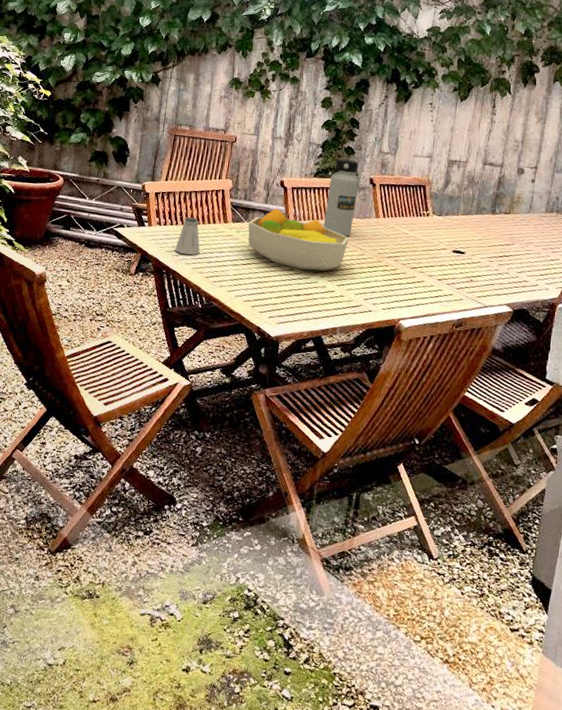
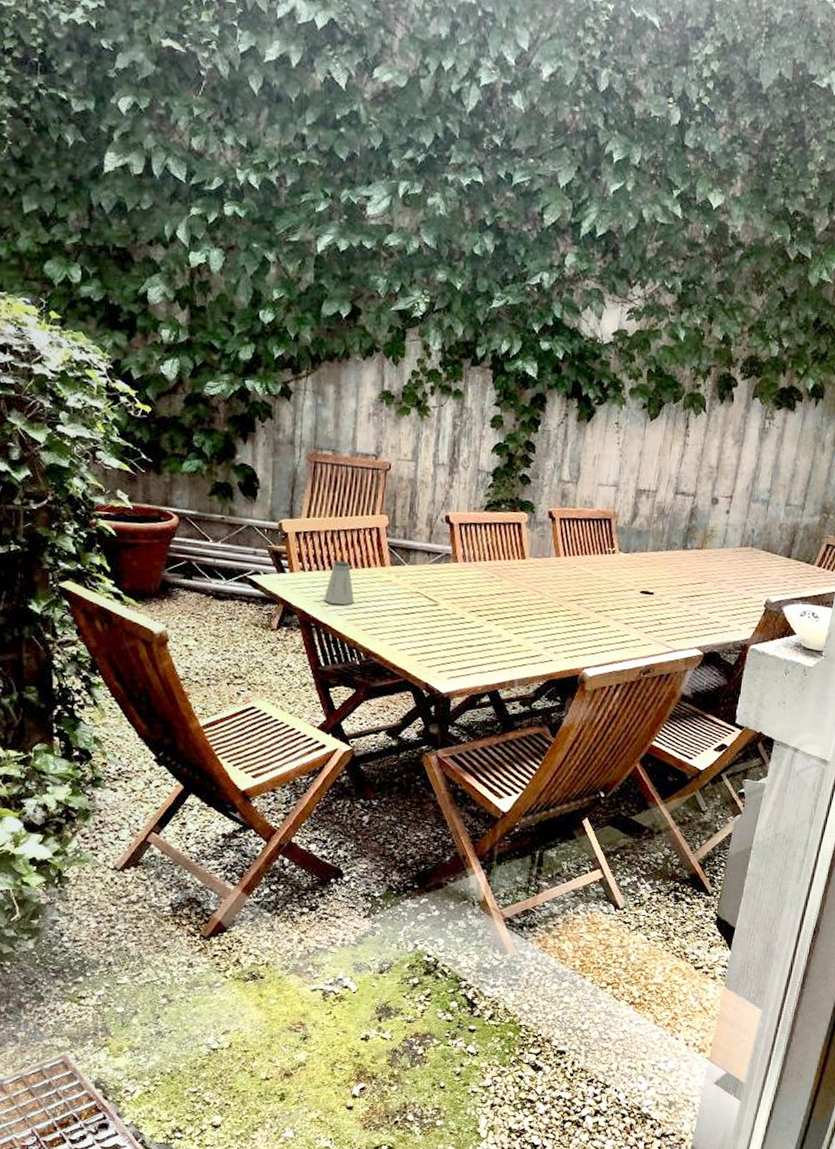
fruit bowl: present [248,208,349,271] -> none [409,547,527,619]
water bottle: present [323,158,359,237] -> none [497,488,537,579]

